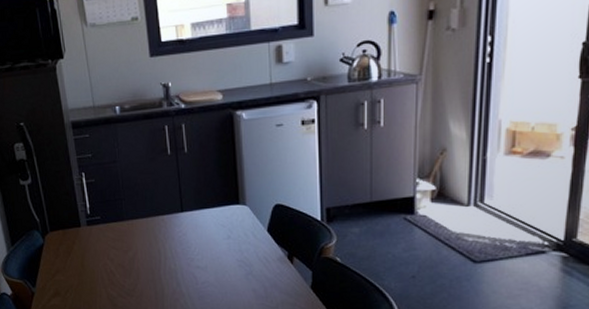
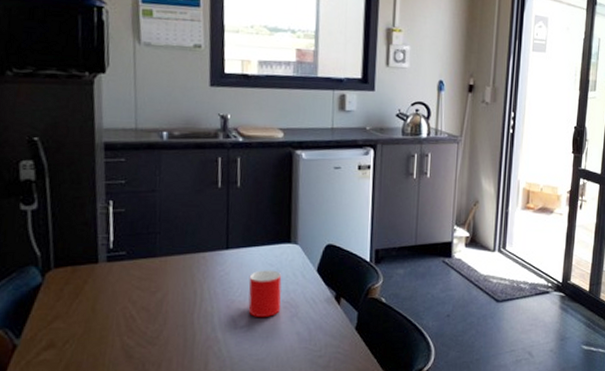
cup: none [204,231,236,274] -> present [248,270,282,317]

